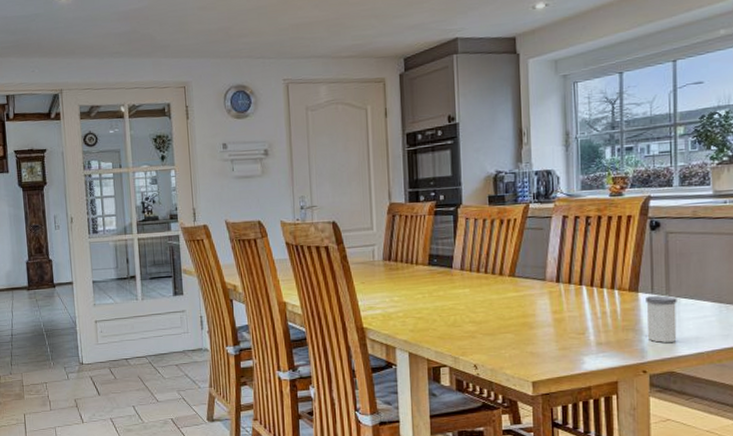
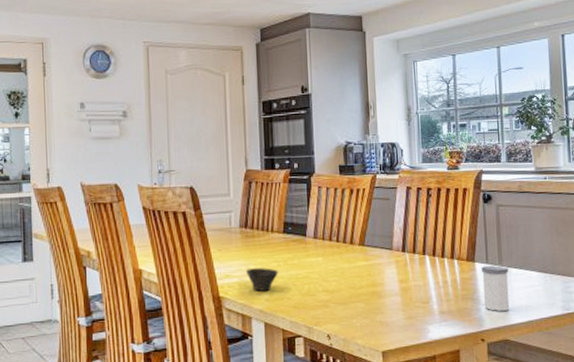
cup: none [389,299,423,322] -> present [245,268,278,291]

